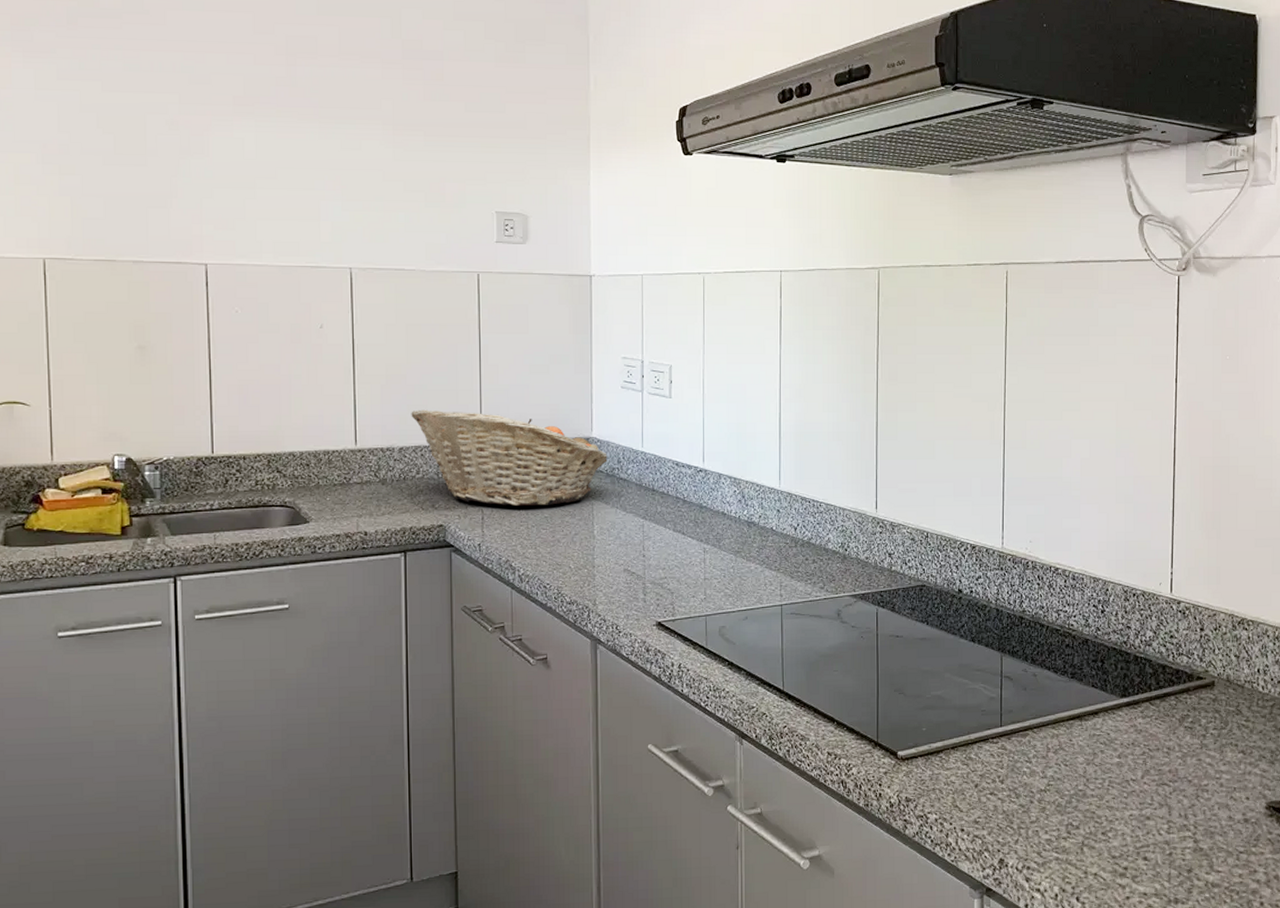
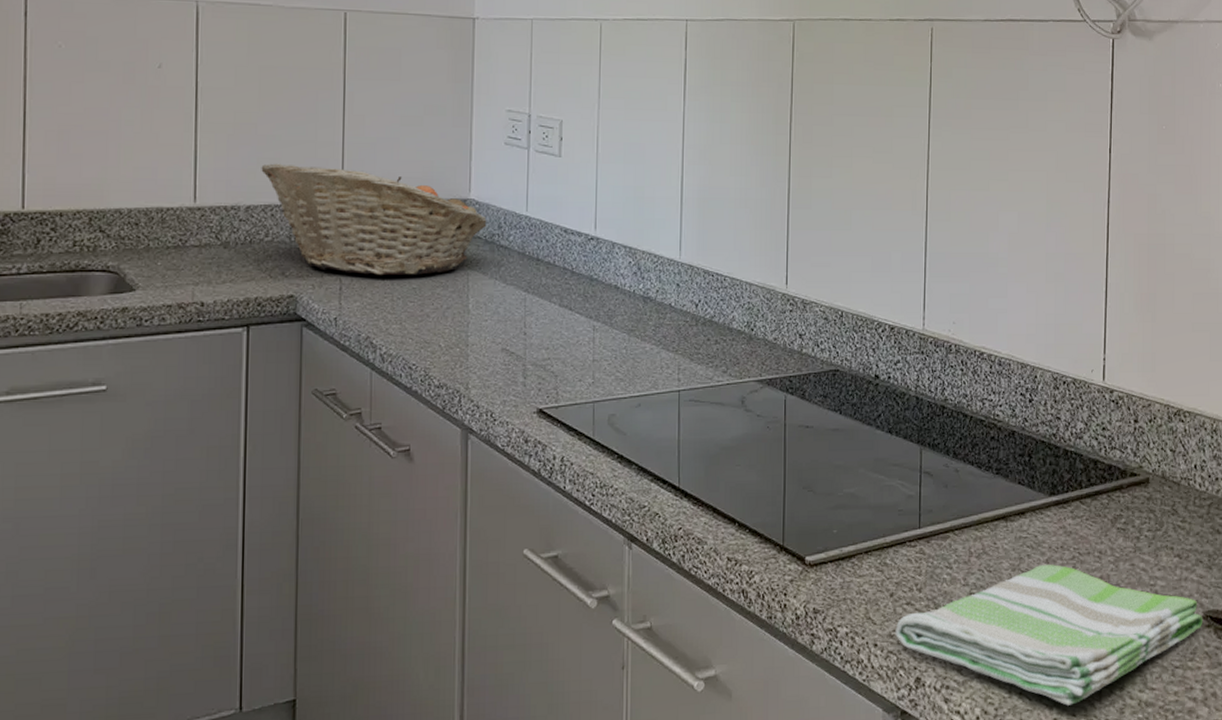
dish towel: none [980,759,1266,885] -> present [895,564,1203,706]

